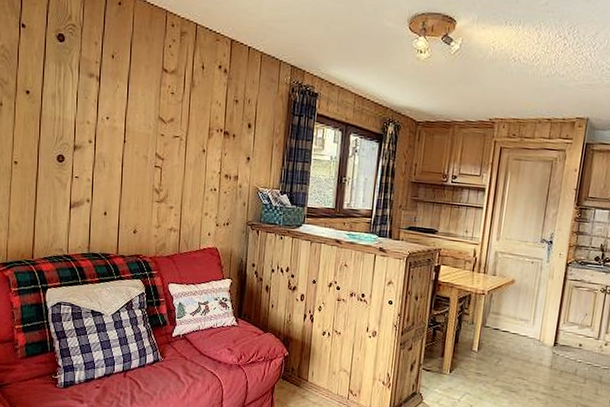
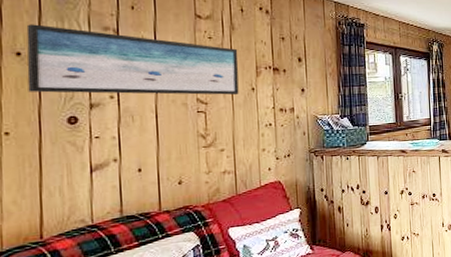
wall art: none [32,65,195,154] -> present [26,24,239,95]

